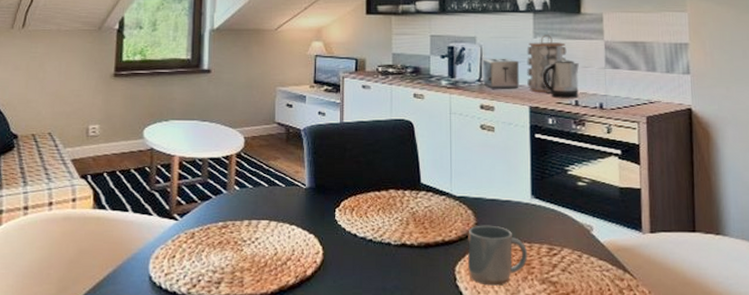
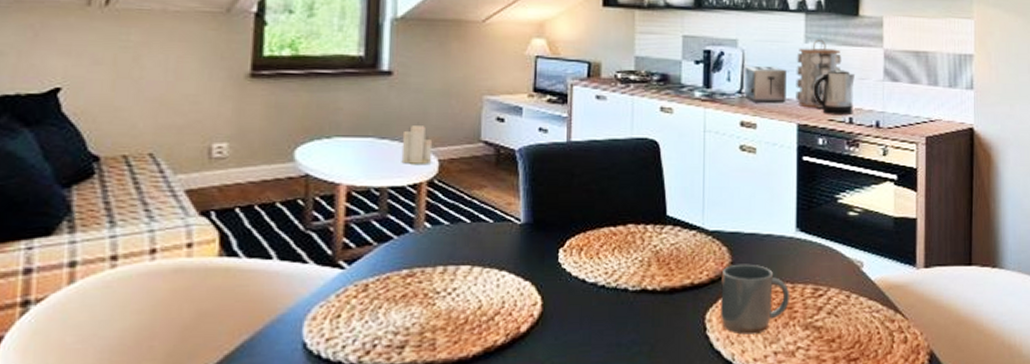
candle: none [217,109,240,141] -> present [401,123,433,164]

